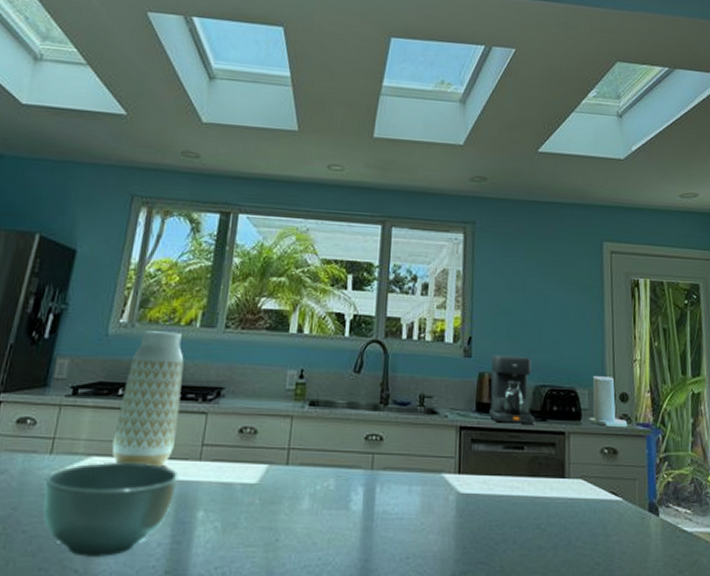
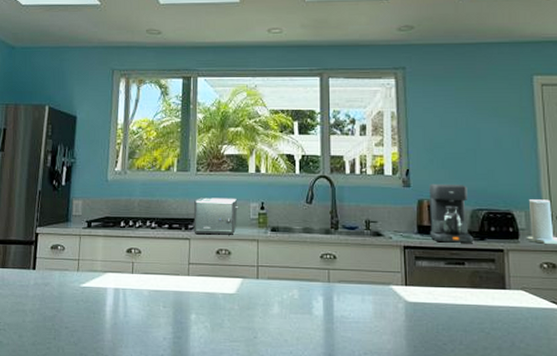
bowl: present [42,462,179,557] -> none [76,277,174,347]
vase: present [112,331,184,467] -> none [121,176,168,281]
toaster: none [213,361,273,409] -> present [193,198,239,235]

